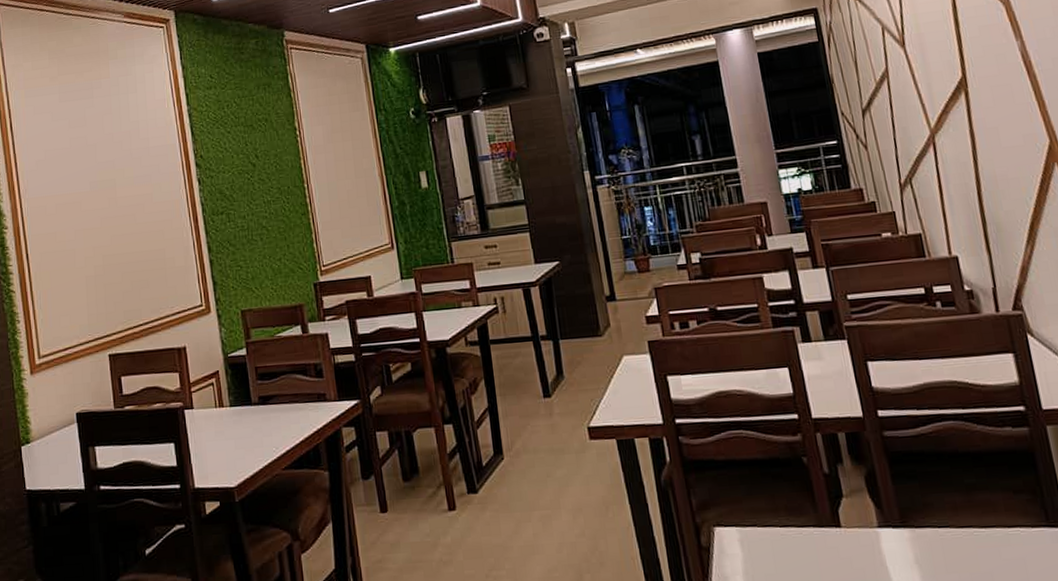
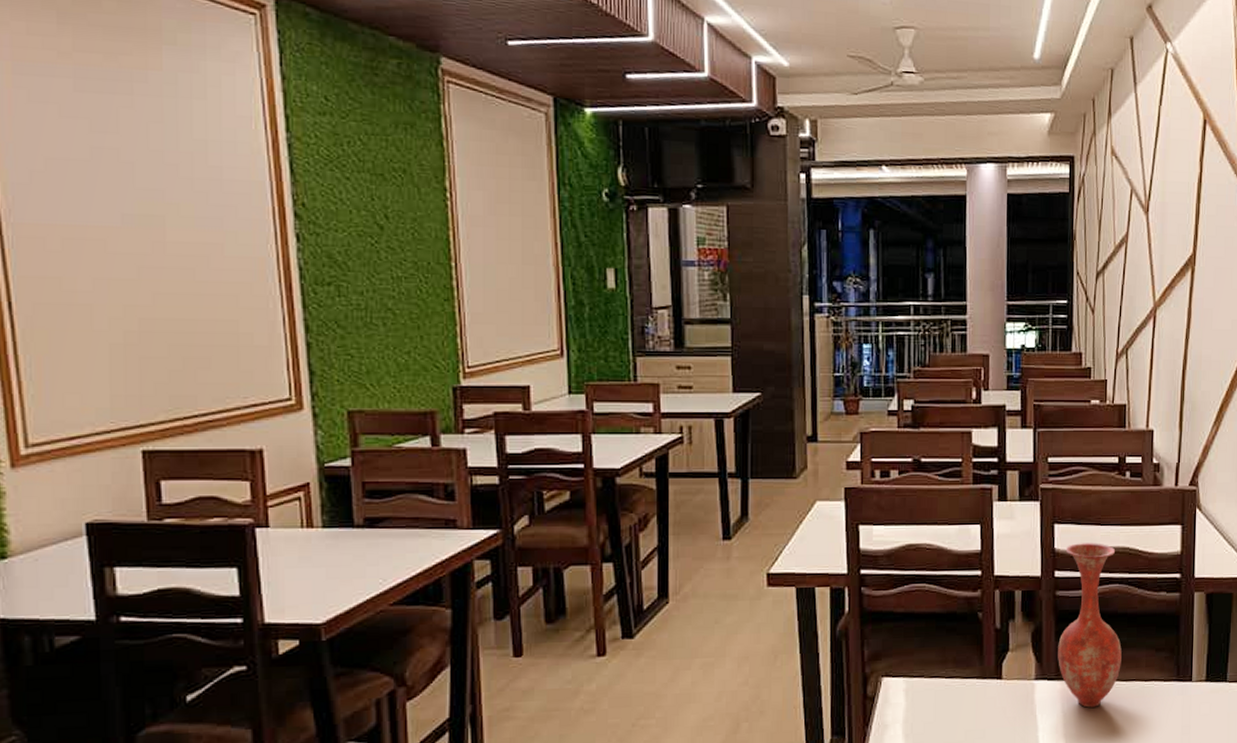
vase: none [884,378,976,558] -> present [1058,543,1122,708]

